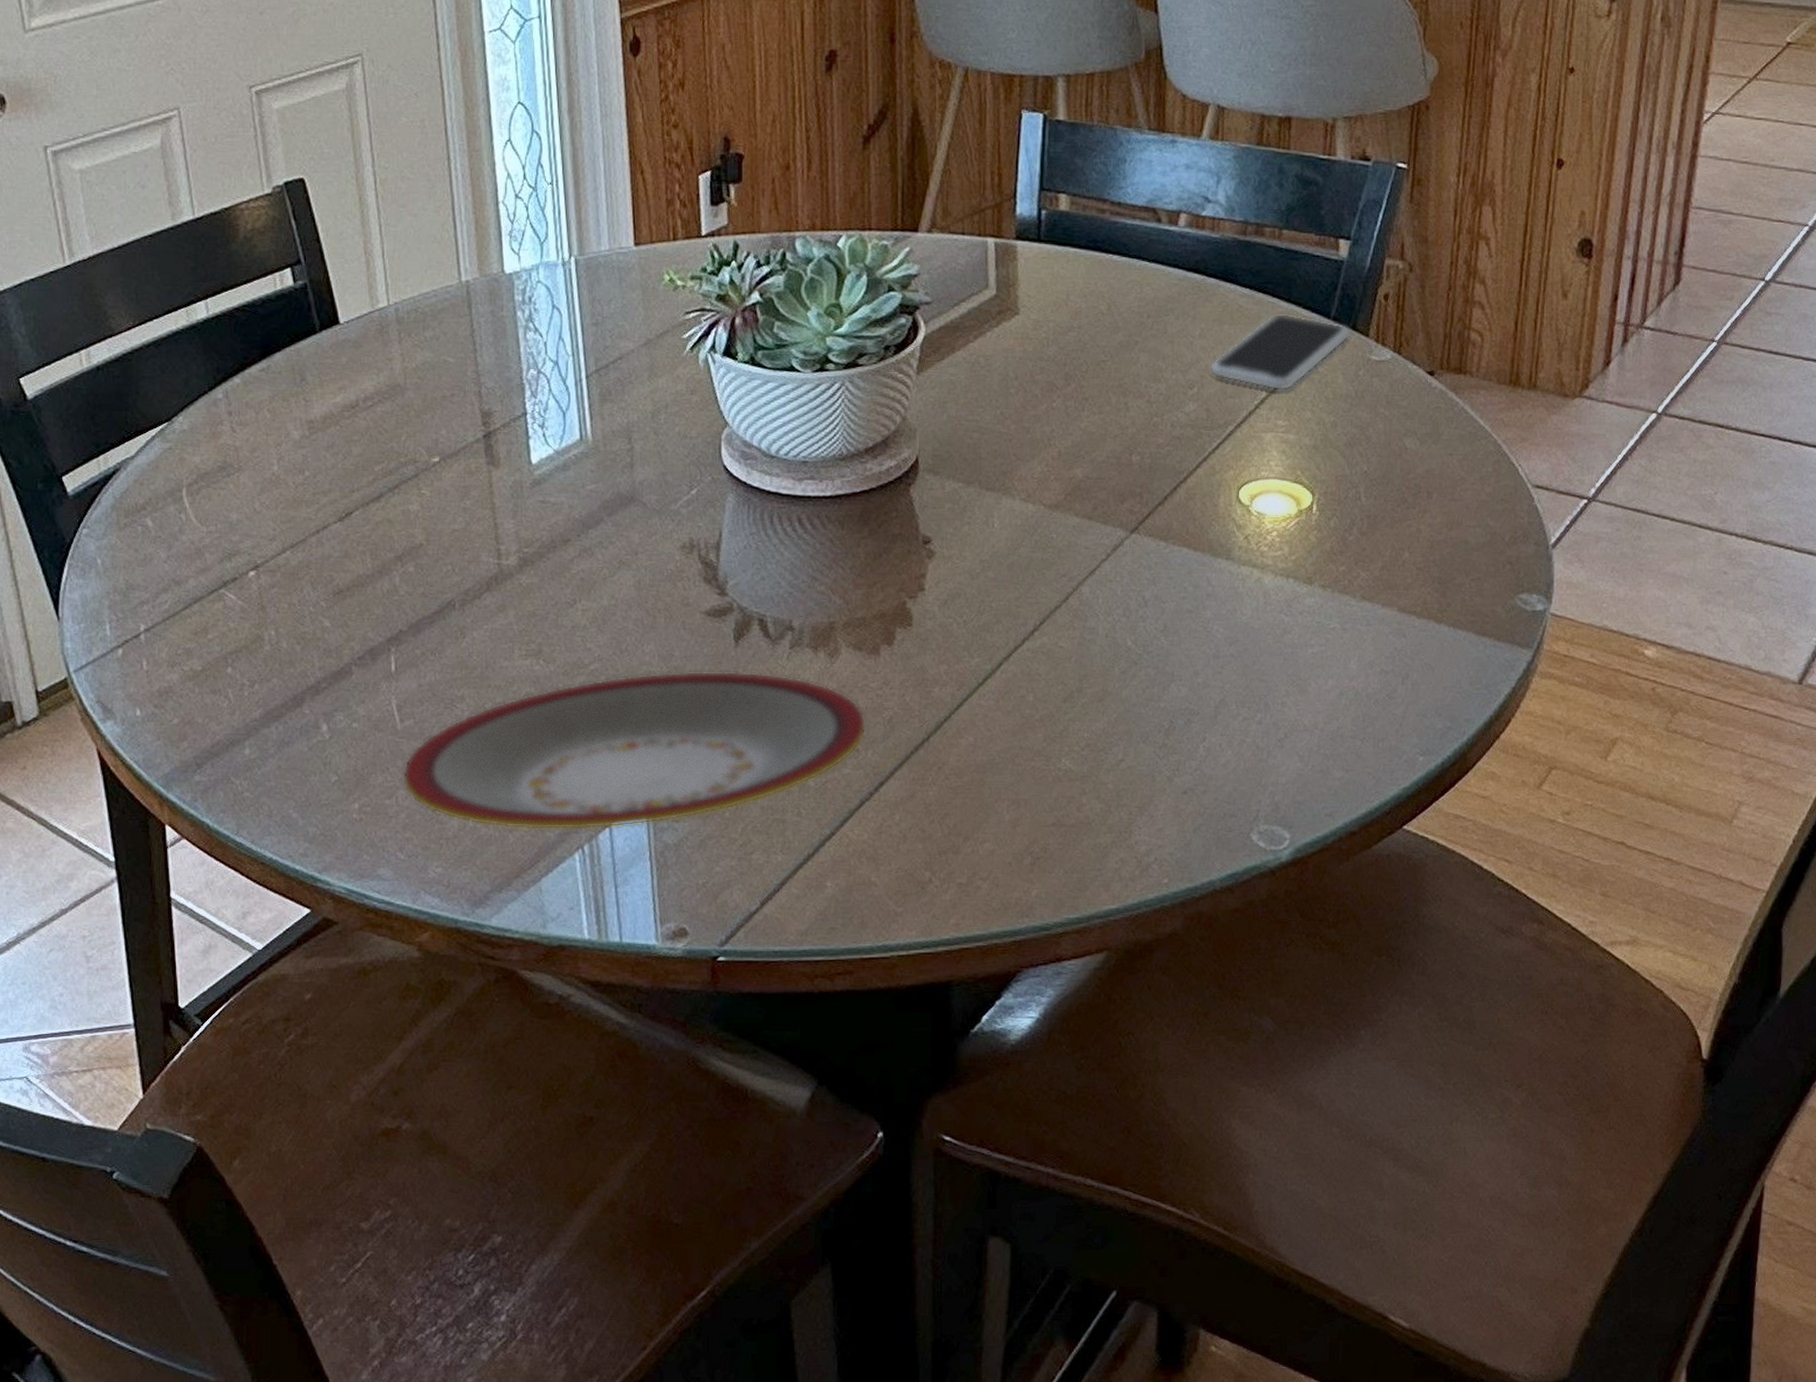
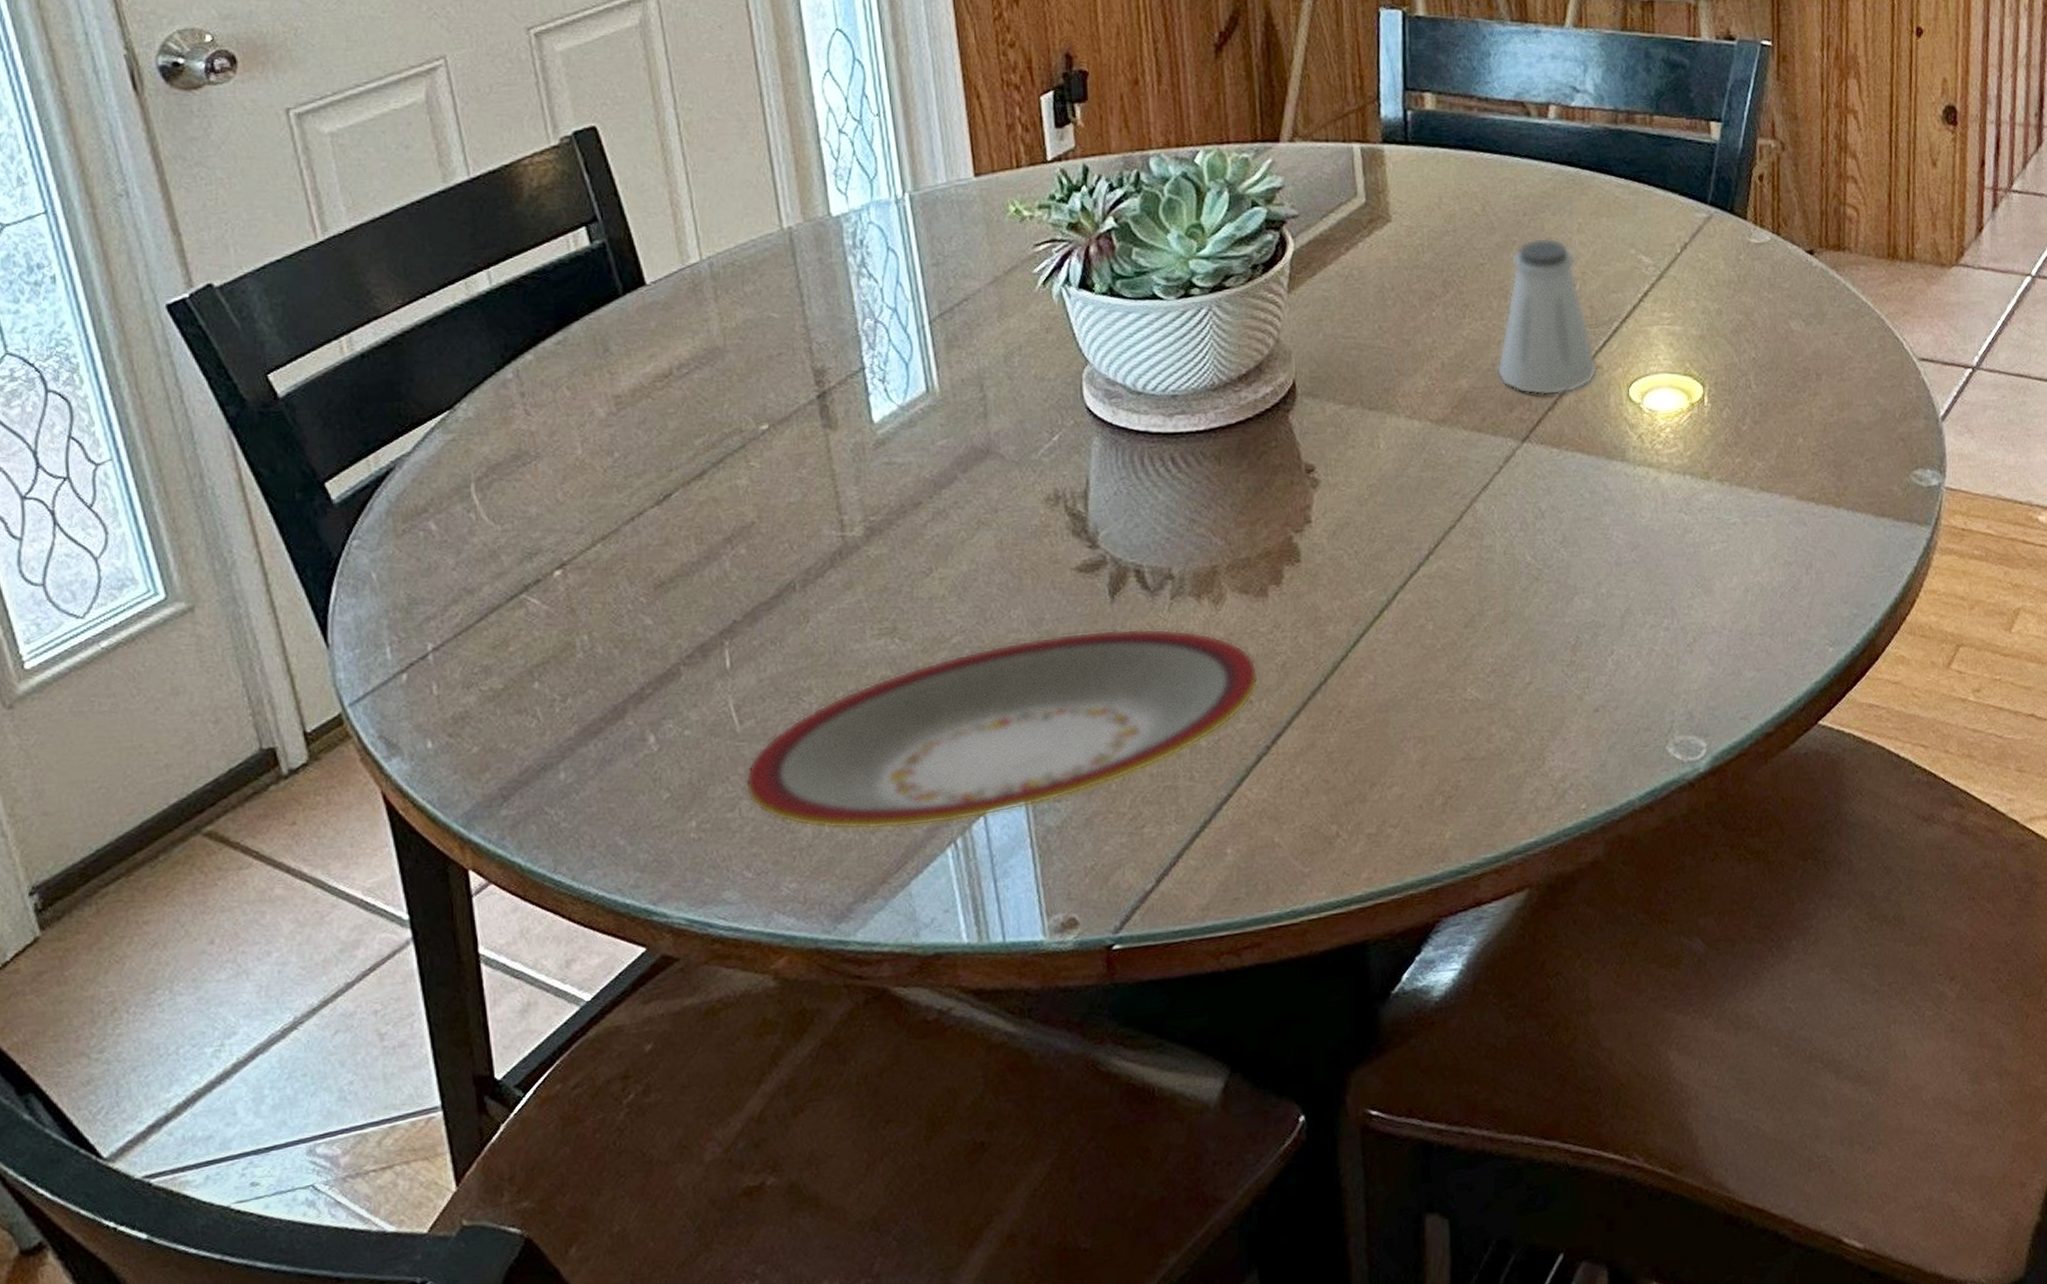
saltshaker: none [1111,339,1210,491] -> present [1496,237,1598,396]
smartphone: present [1209,313,1351,391] -> none [1590,201,1729,282]

